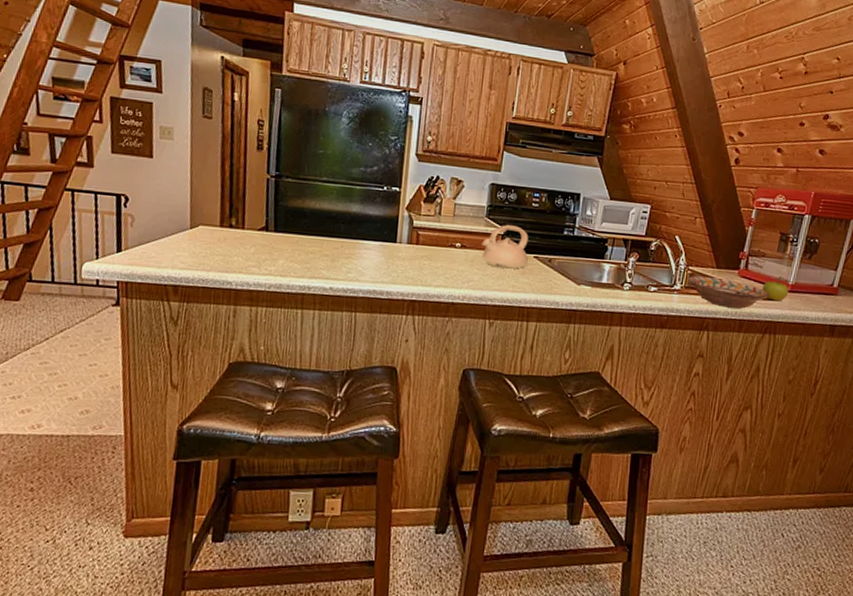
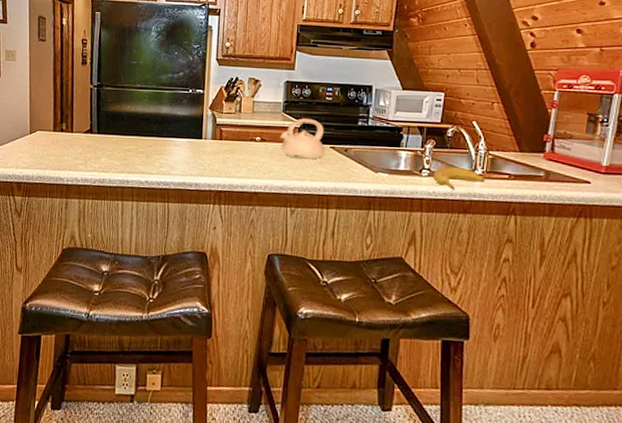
fruit: none [634,280,684,305] -> present [433,166,486,190]
decorative bowl: present [688,275,770,309] -> none [490,160,581,192]
fruit: present [762,276,793,302] -> none [572,158,608,184]

